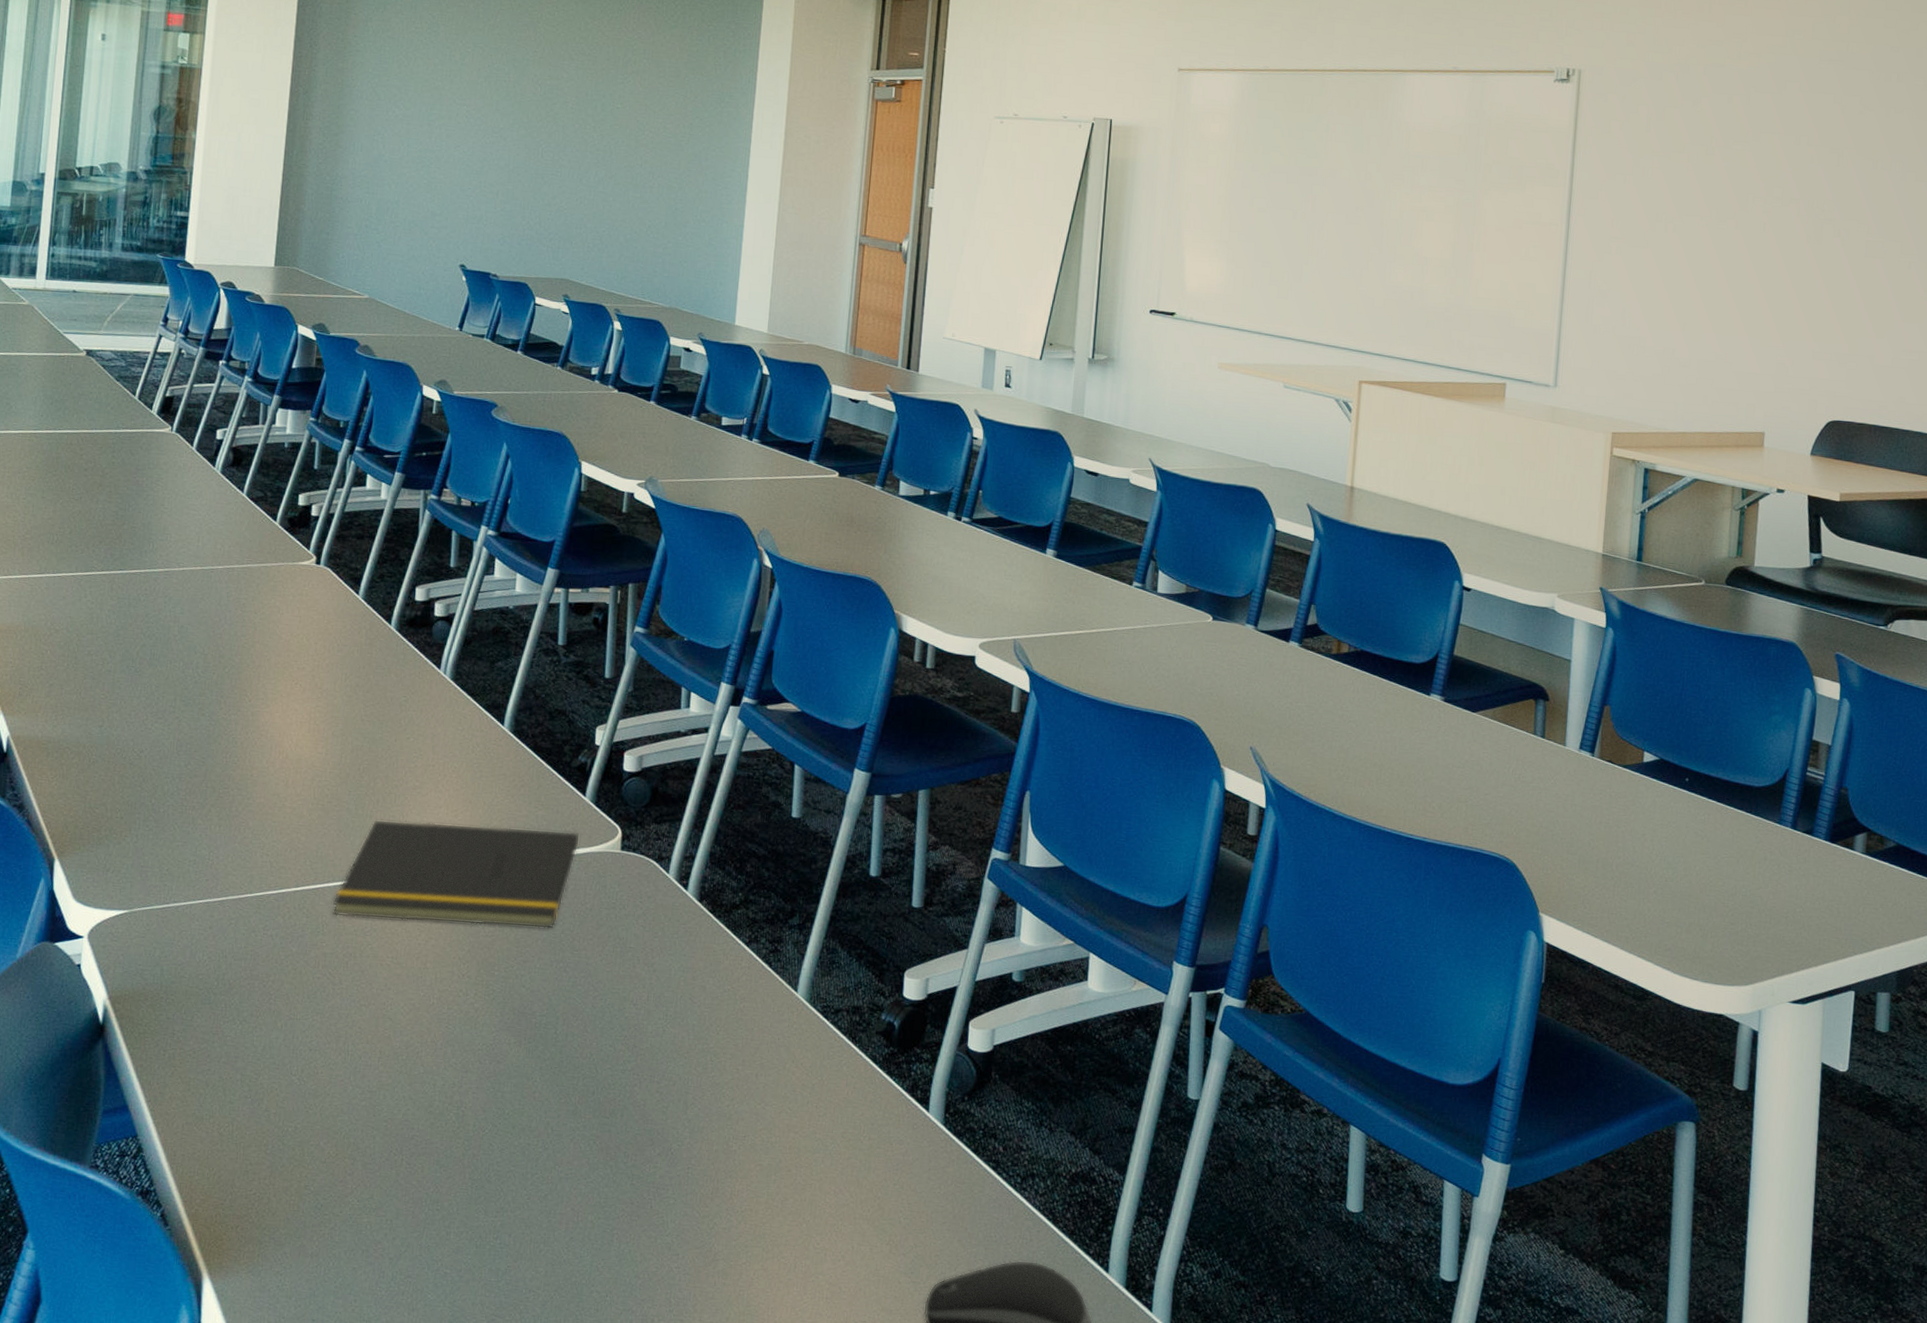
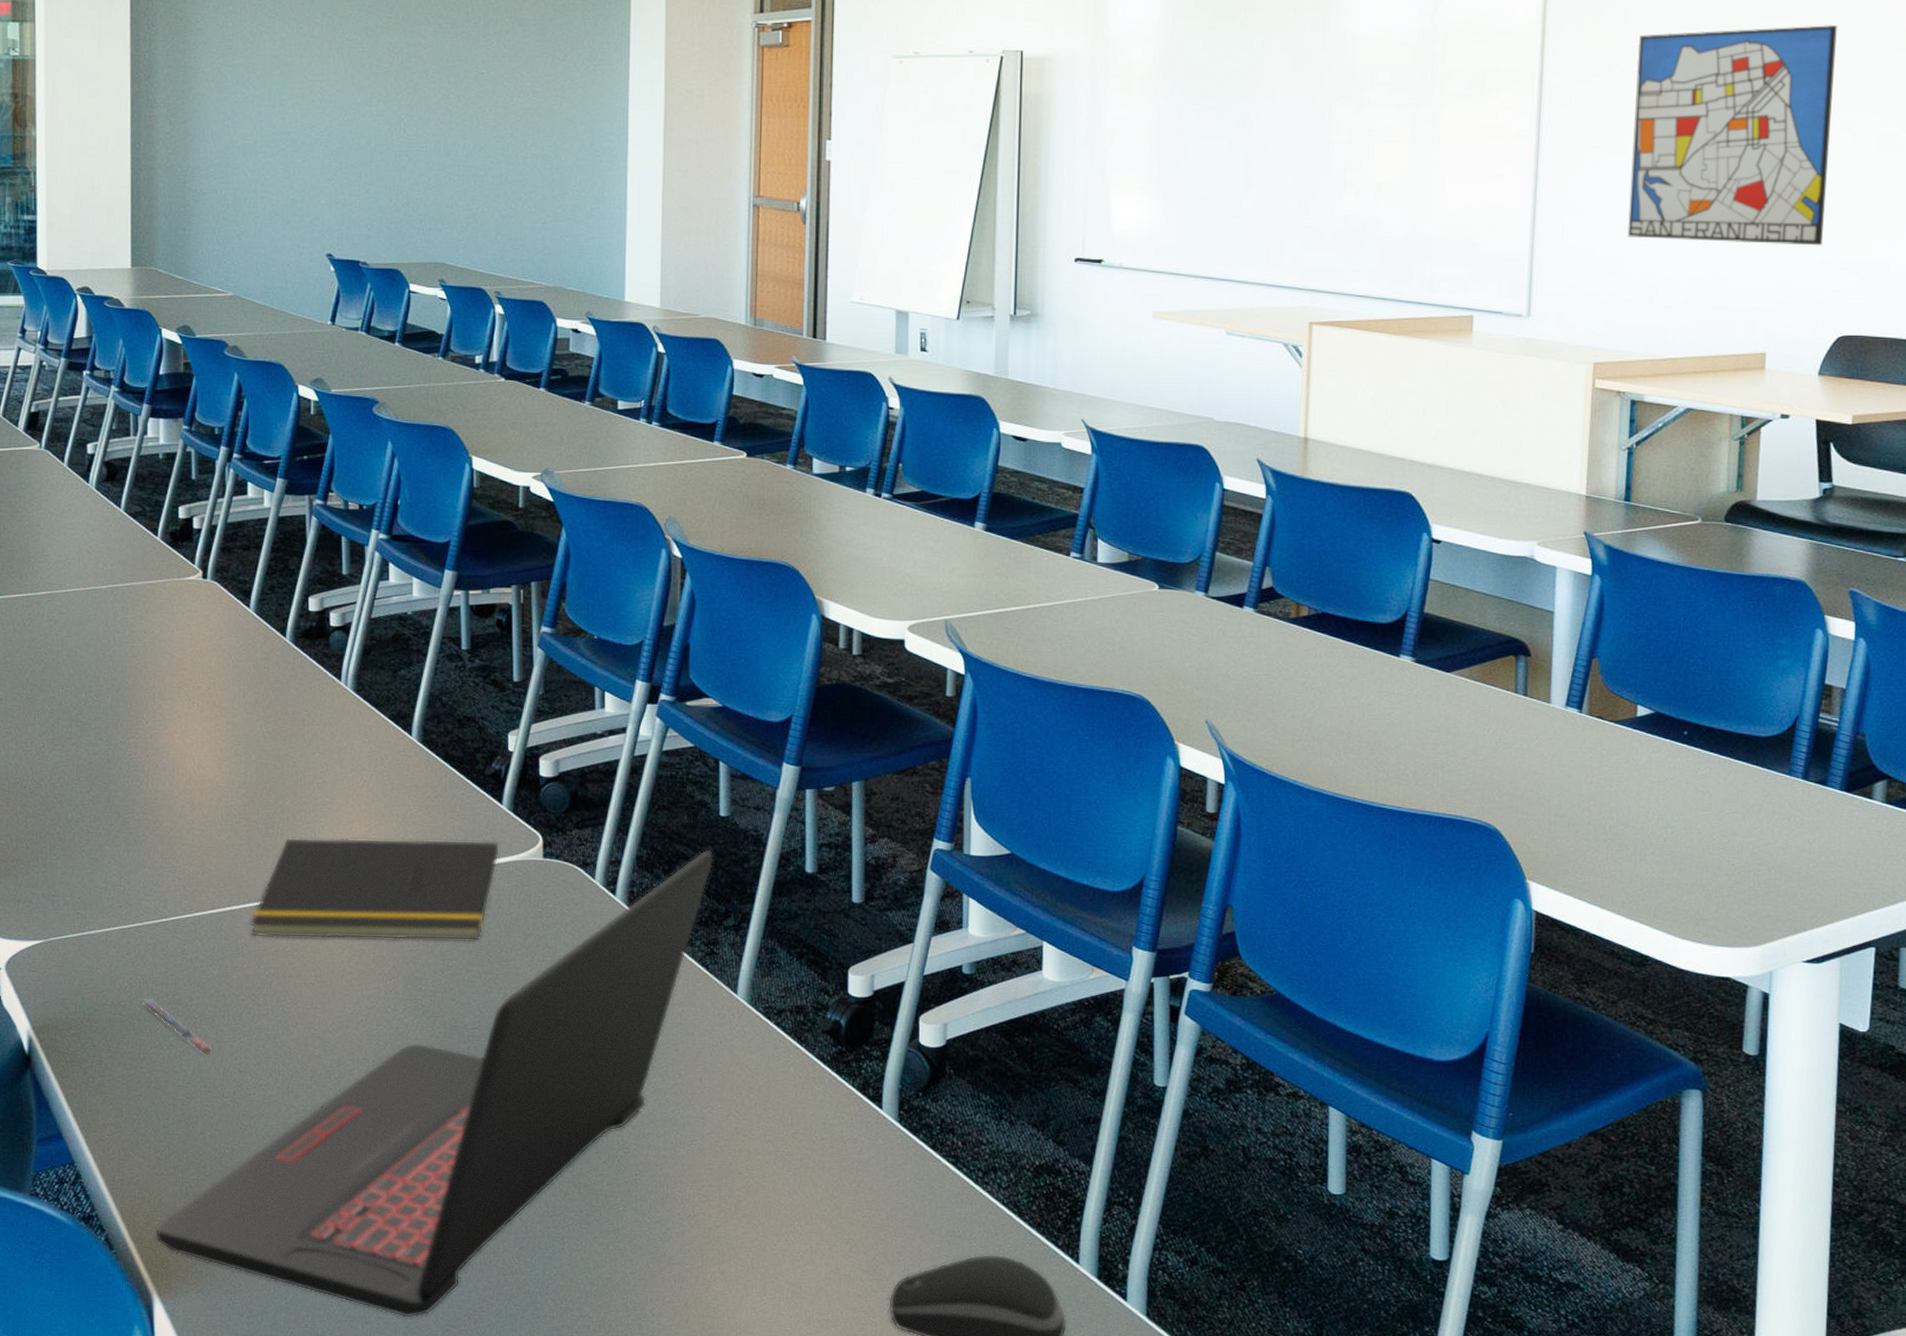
laptop: none [210,849,784,1306] -> present [155,849,714,1318]
pen: none [220,972,285,1032] -> present [142,998,213,1055]
wall art: none [1645,140,1831,339] -> present [1627,24,1837,246]

